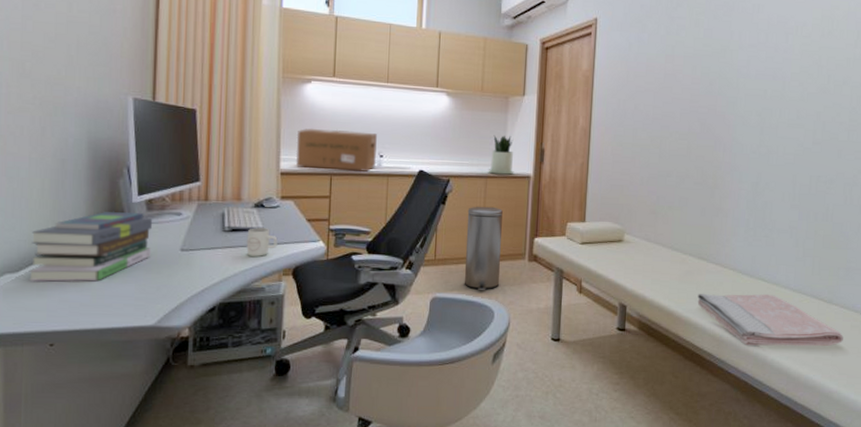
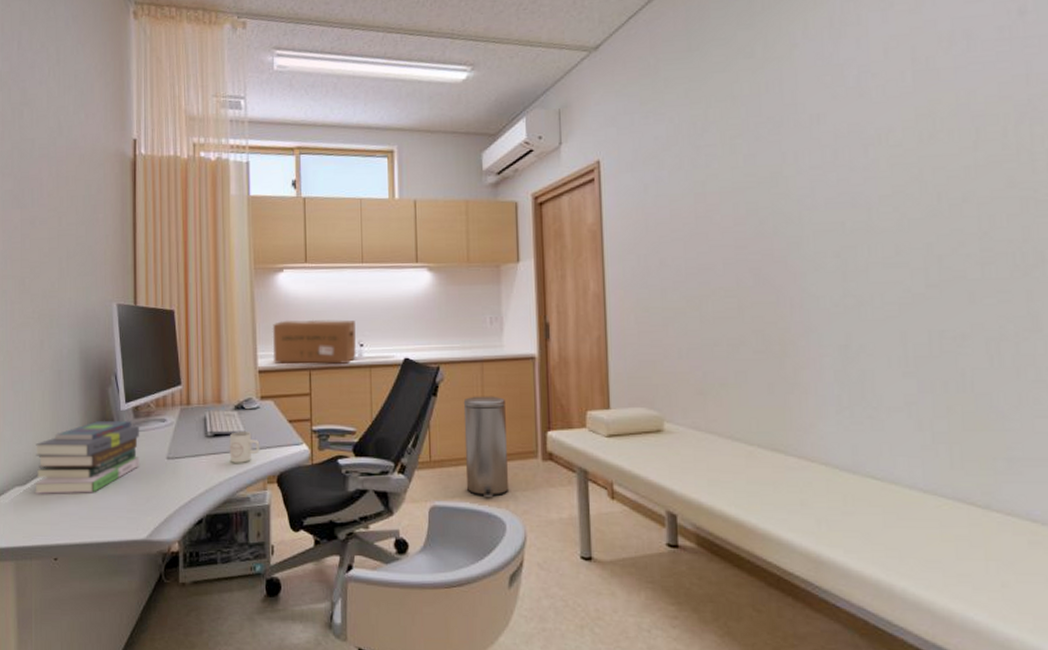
planter: present [488,135,514,175] -> none [483,311,515,357]
towel: present [697,293,843,347] -> none [777,497,1018,573]

